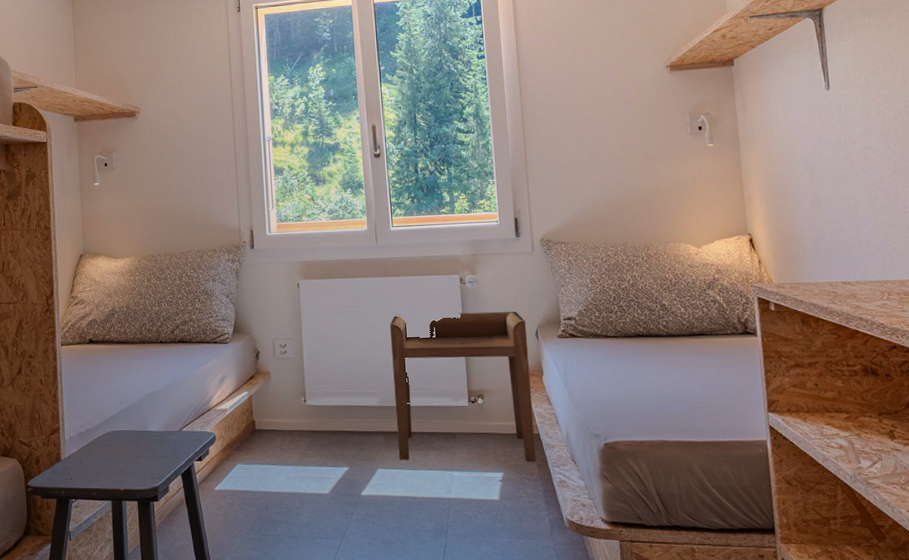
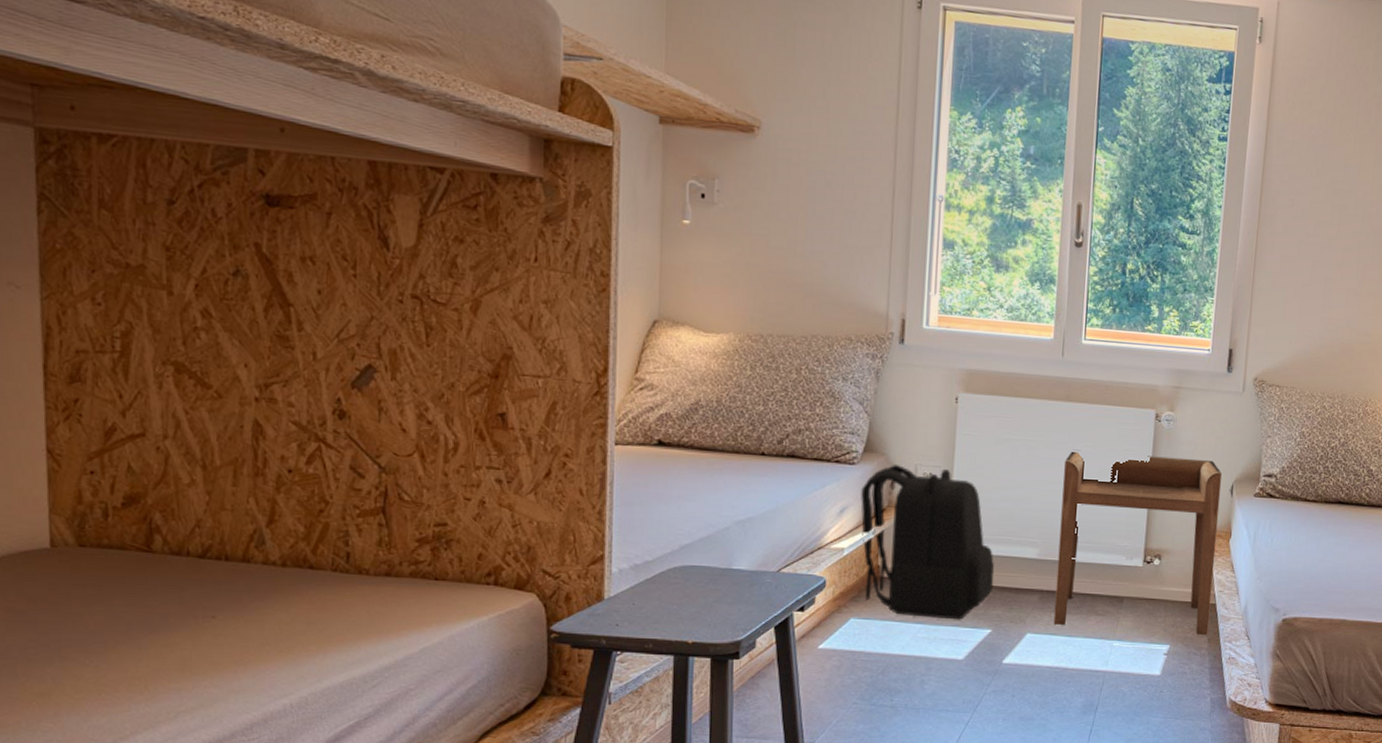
backpack: none [234,340,346,461] -> present [860,465,995,620]

